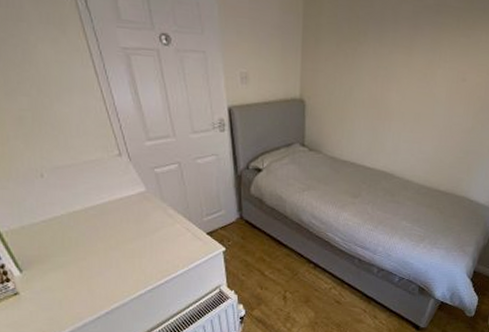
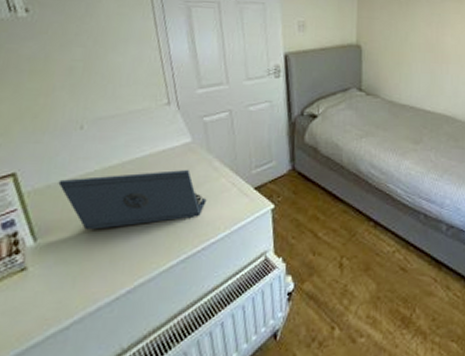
laptop: none [31,216,165,264] -> present [58,170,207,230]

